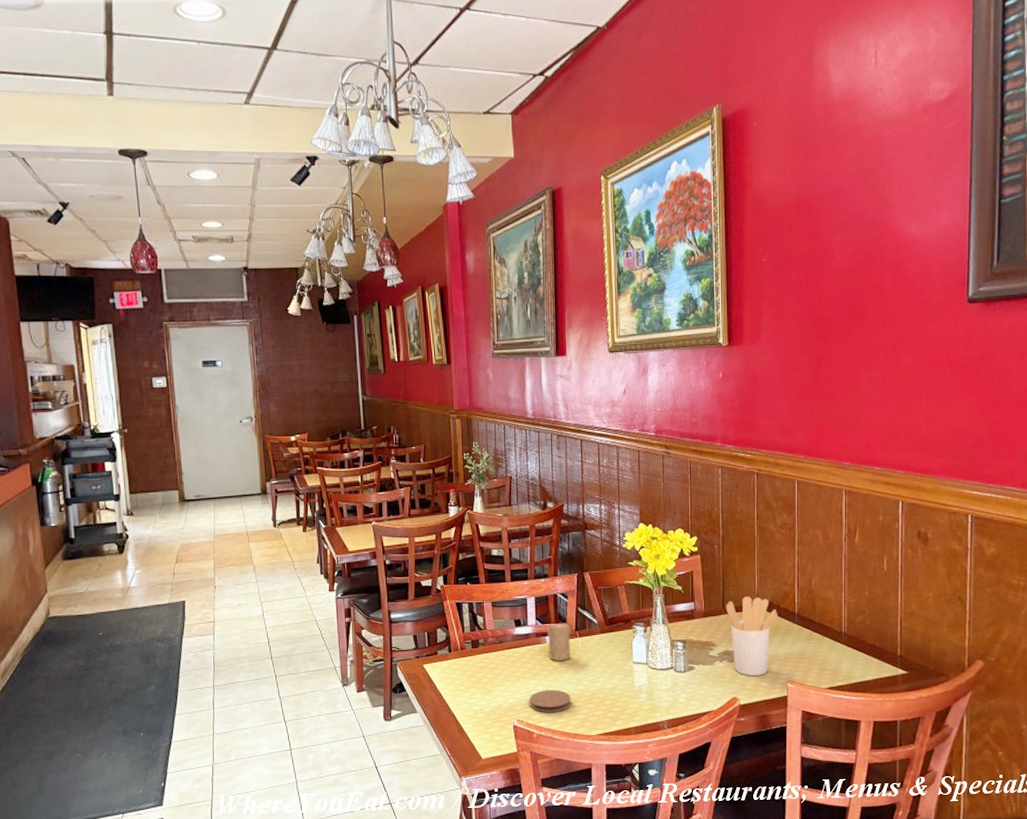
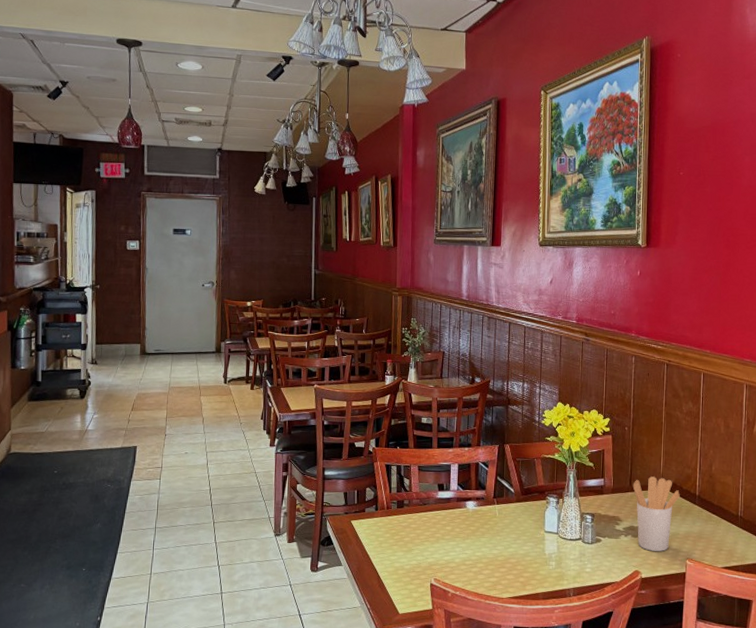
coaster: present [529,690,571,713] -> none [447,552,486,574]
candle: present [547,623,571,661] -> none [467,490,490,525]

